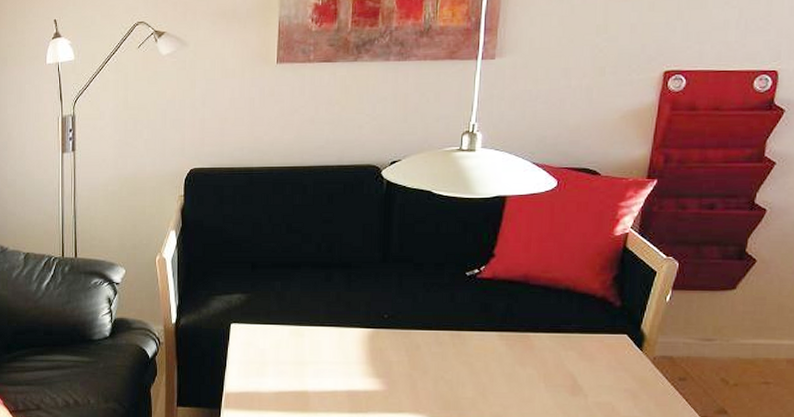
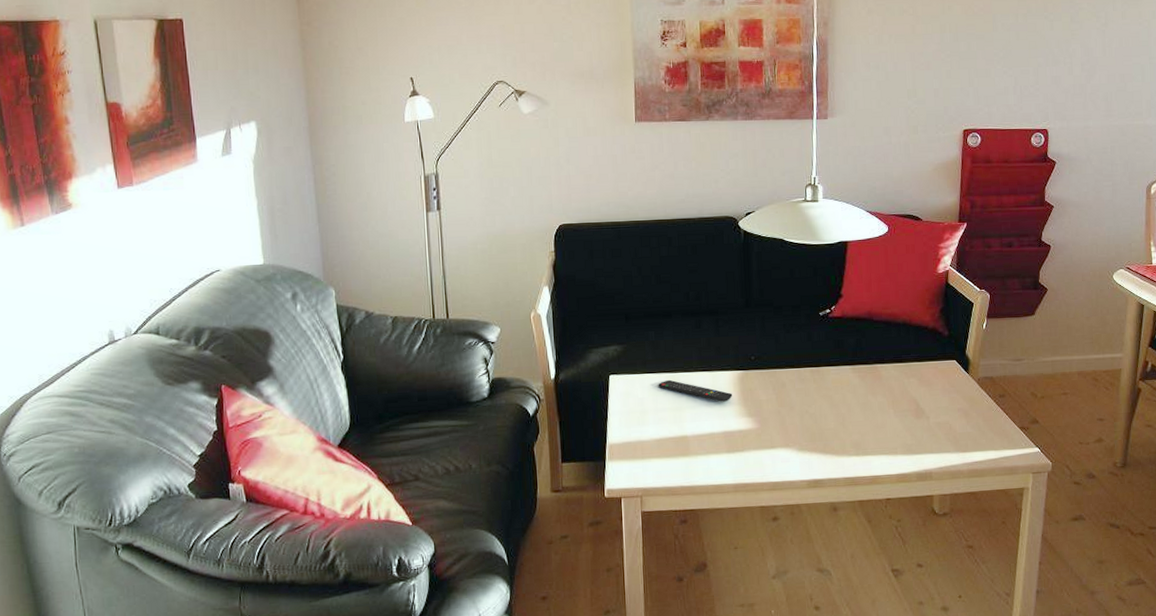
remote control: none [281,332,361,360] -> present [658,379,733,402]

